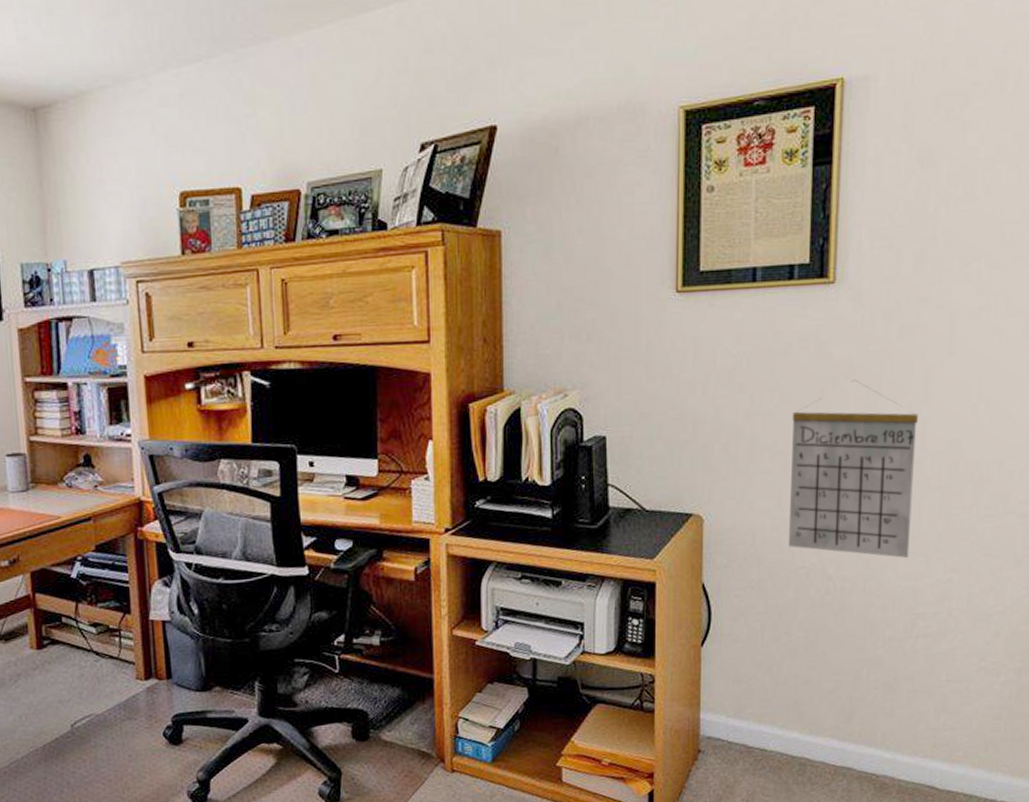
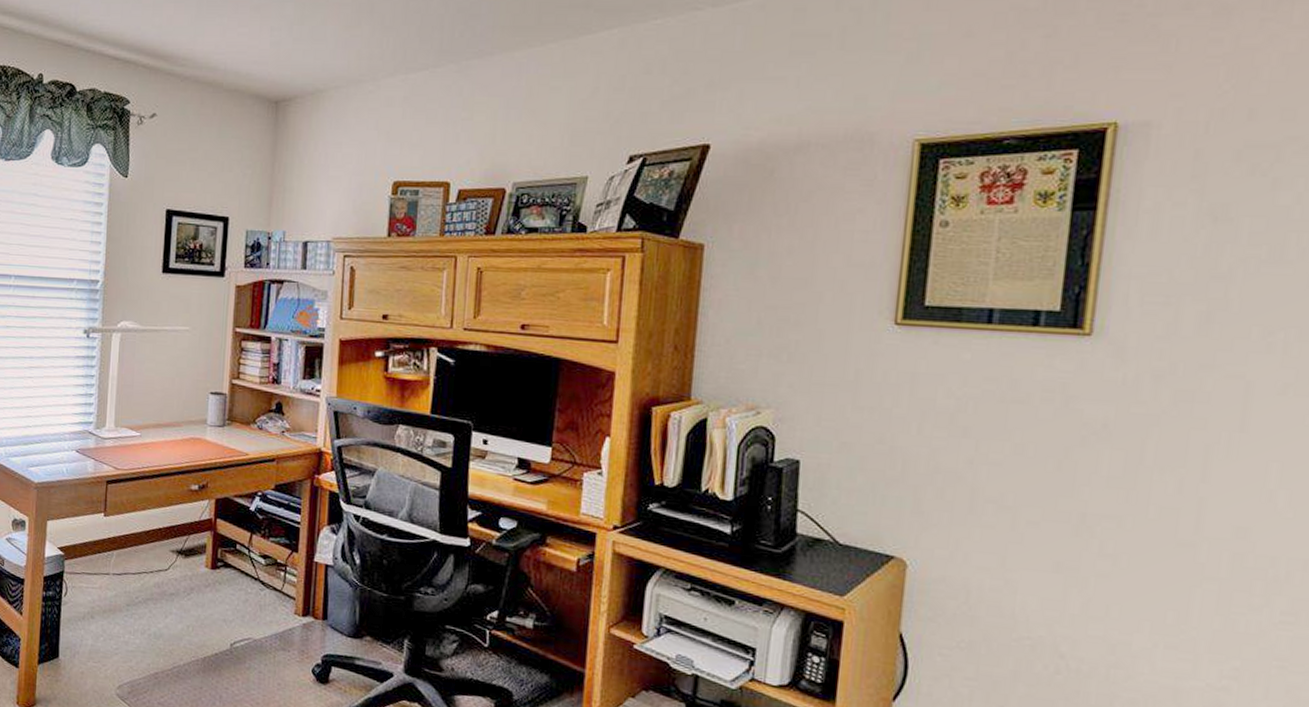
calendar: present [788,379,918,558] -> none [1010,442,1193,652]

